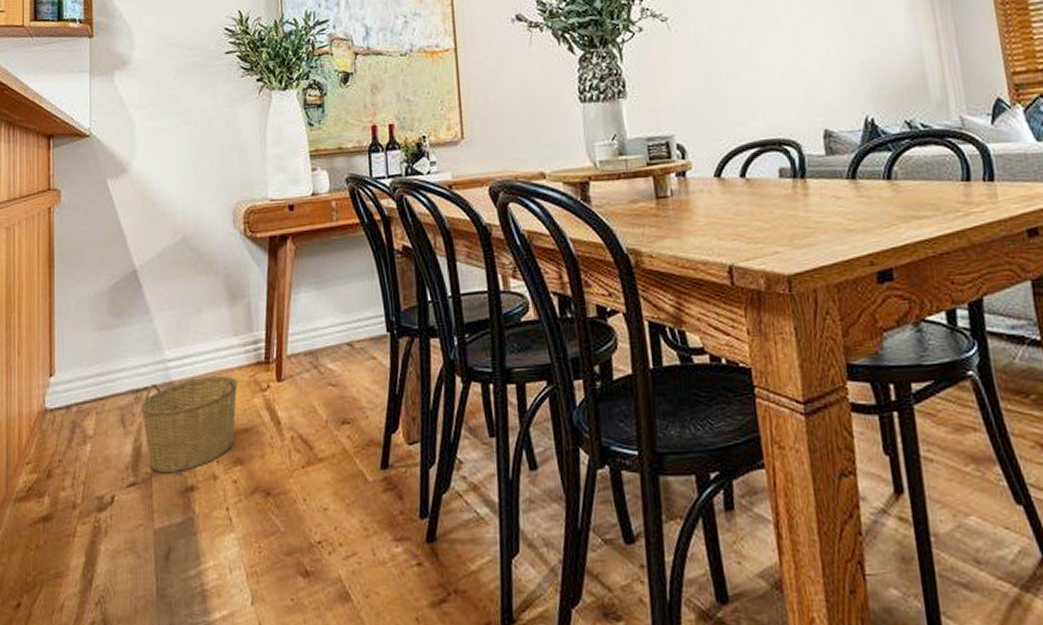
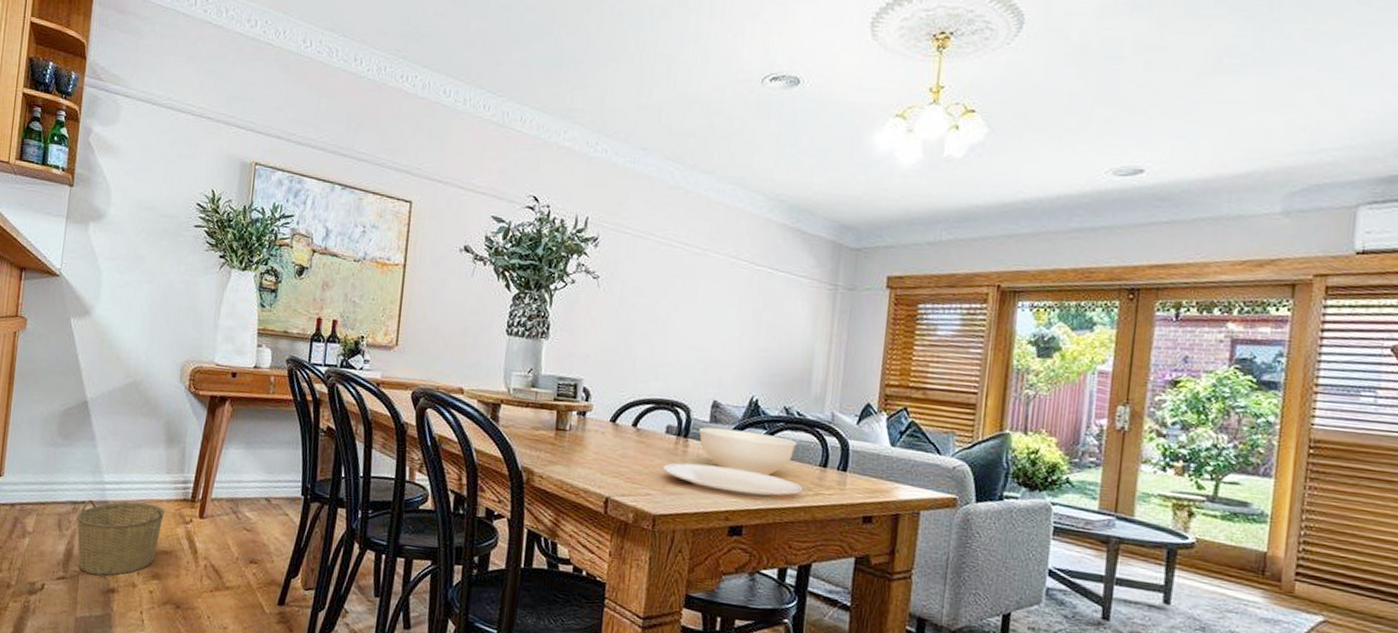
plate: none [785,201,950,234] -> present [663,463,803,497]
bowl: none [816,155,930,206] -> present [699,427,797,476]

